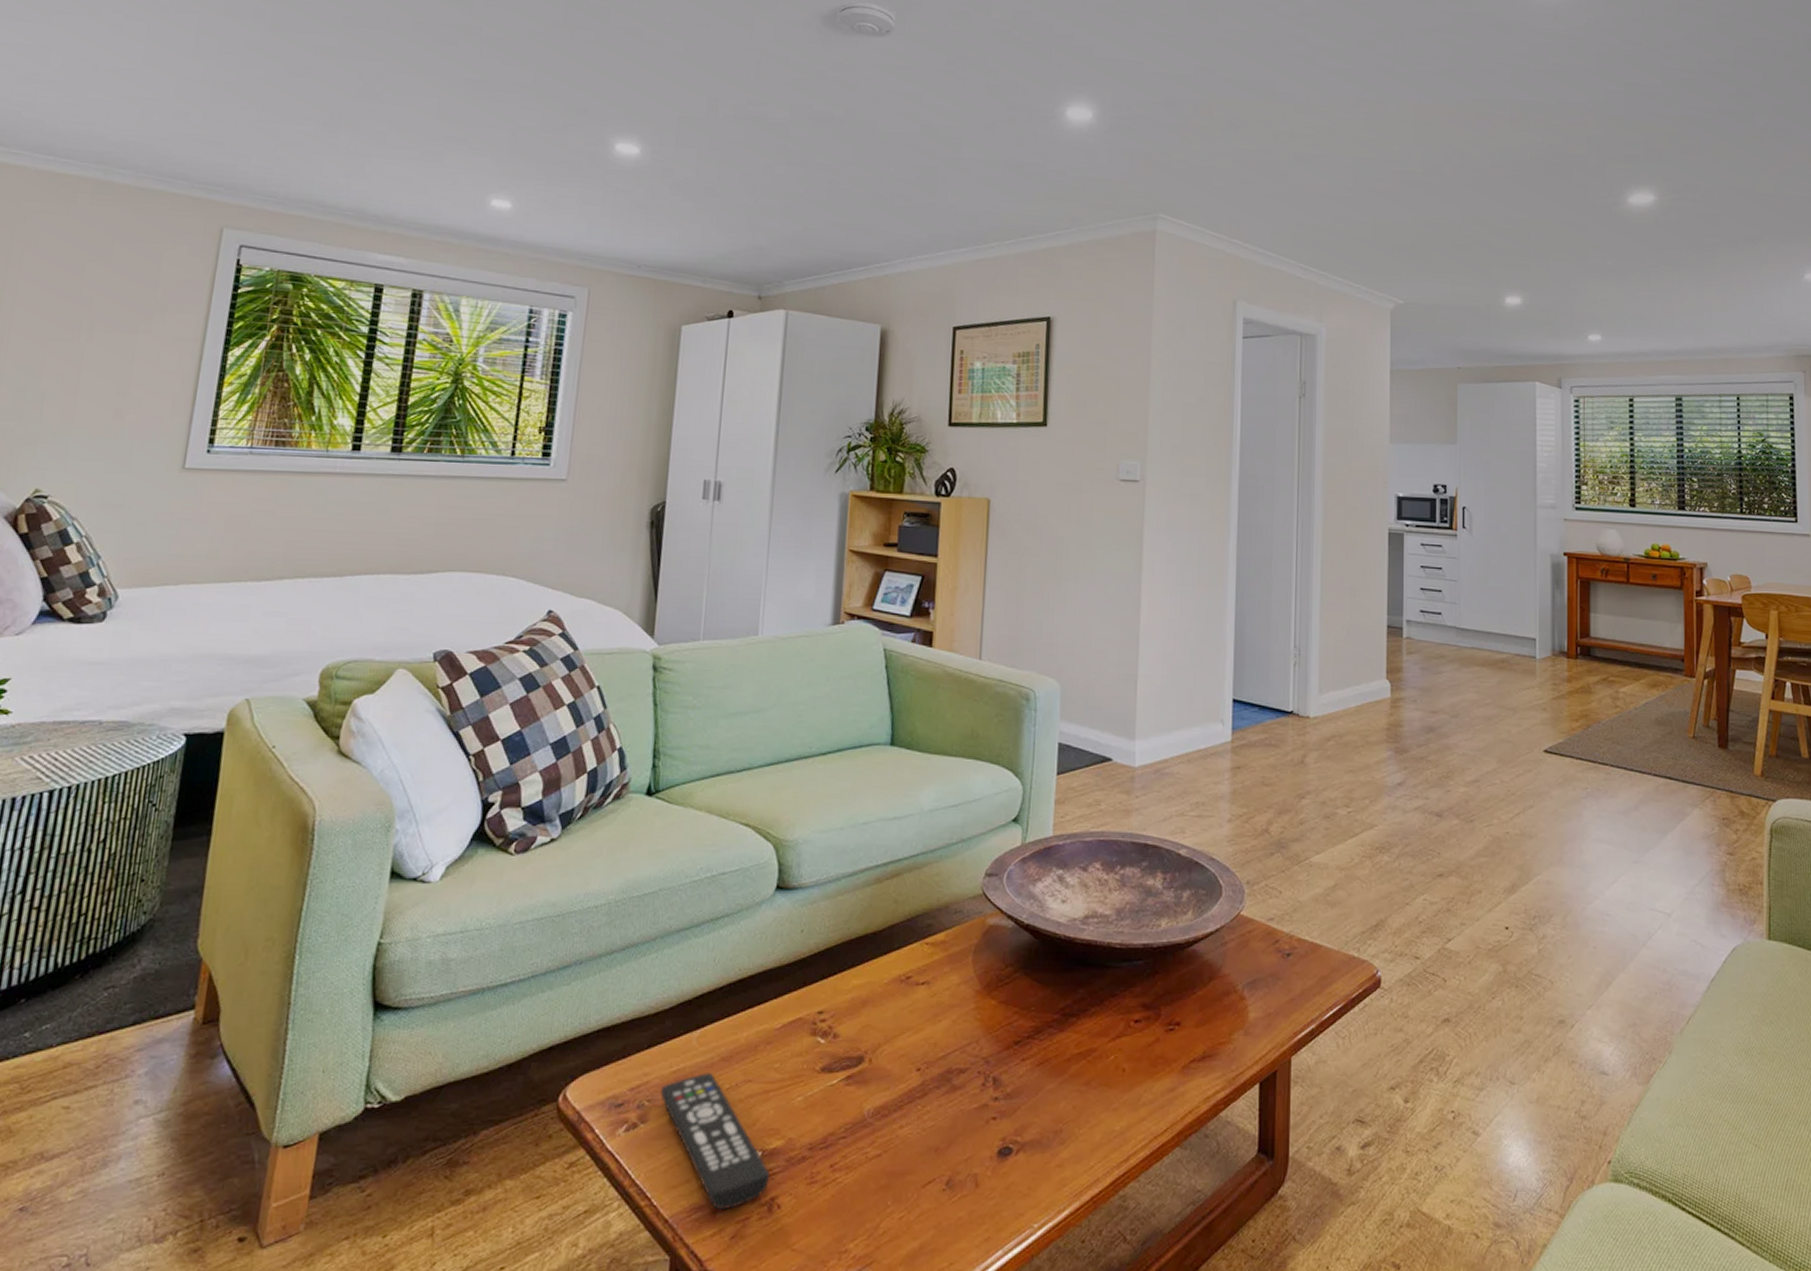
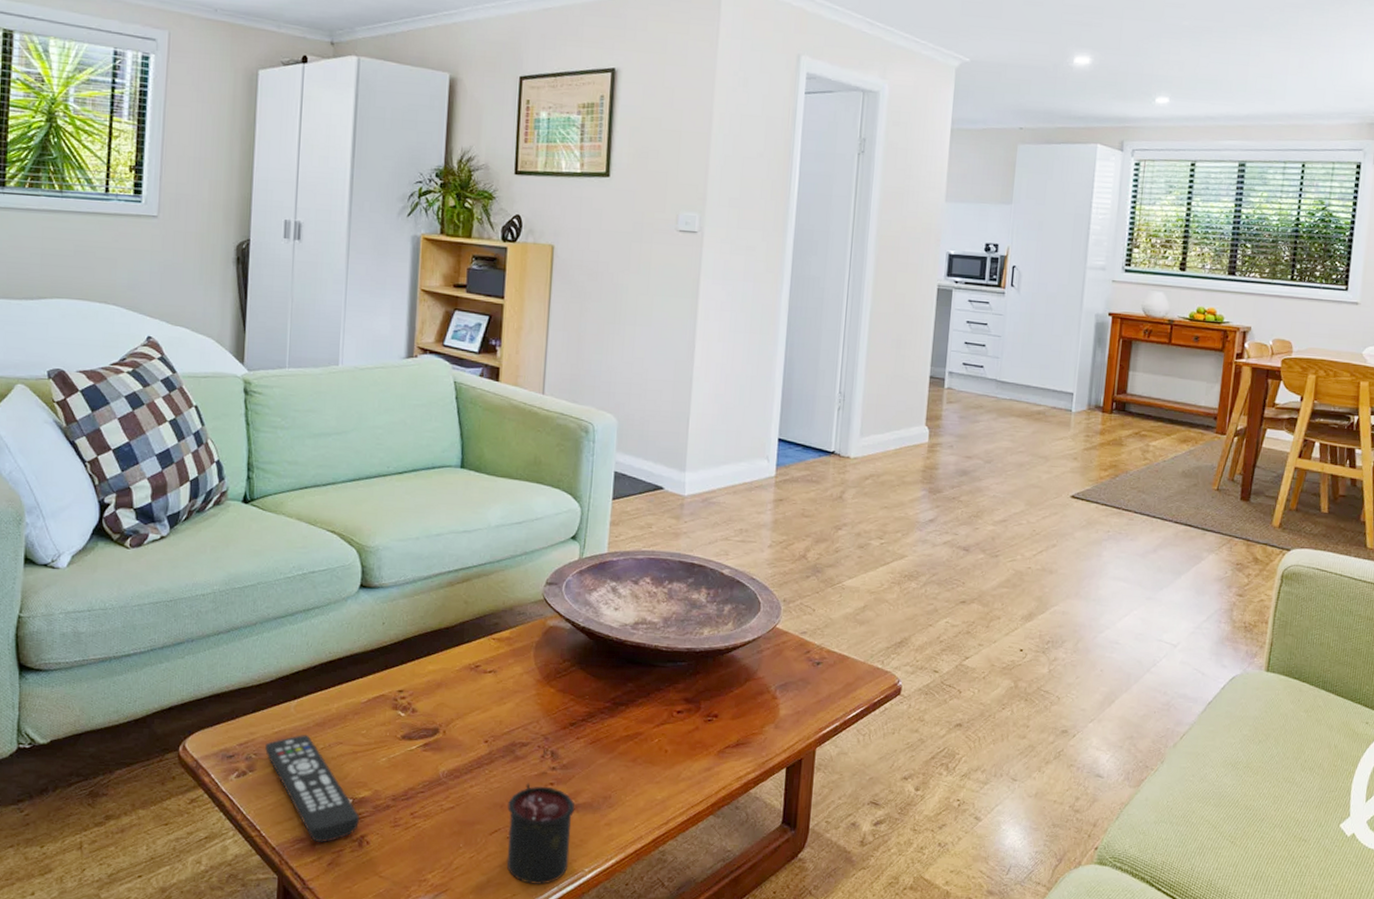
candle: none [942,1118,1022,1248] -> present [507,783,575,884]

